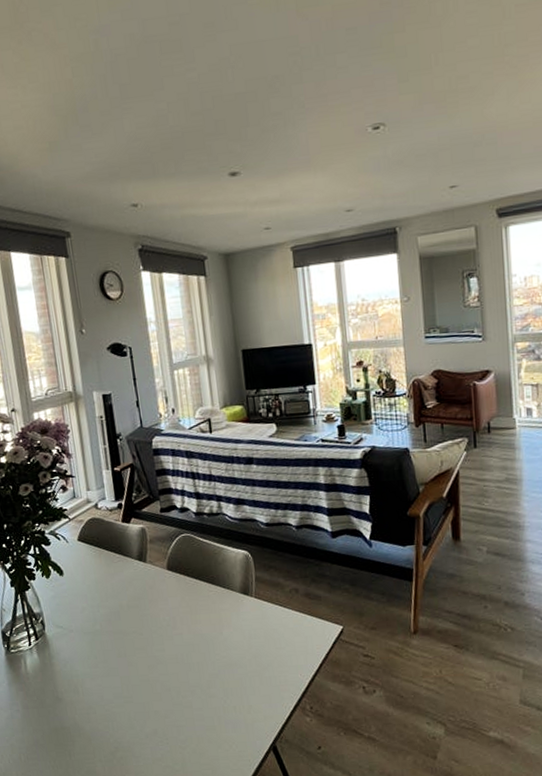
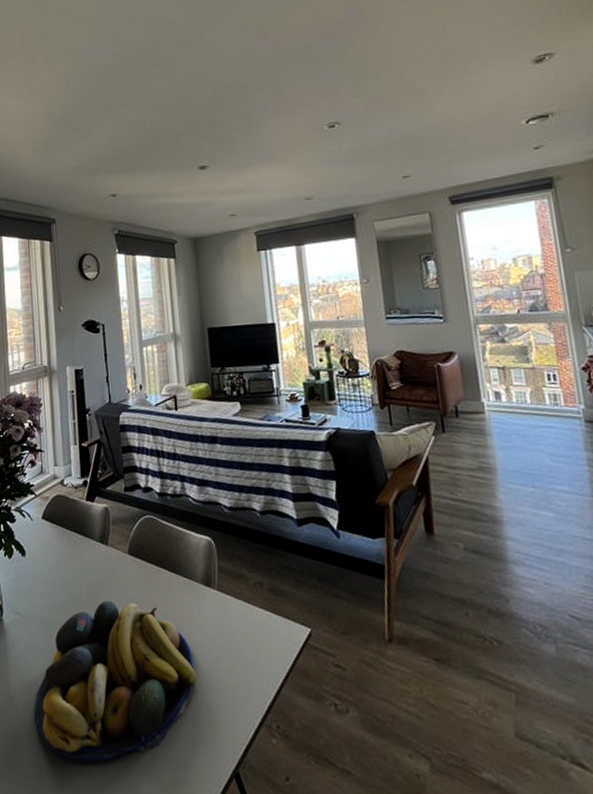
fruit bowl: none [82,611,237,748] -> present [34,600,197,763]

